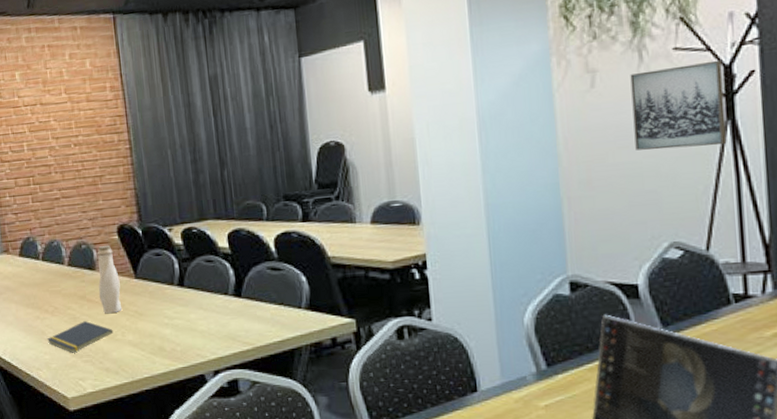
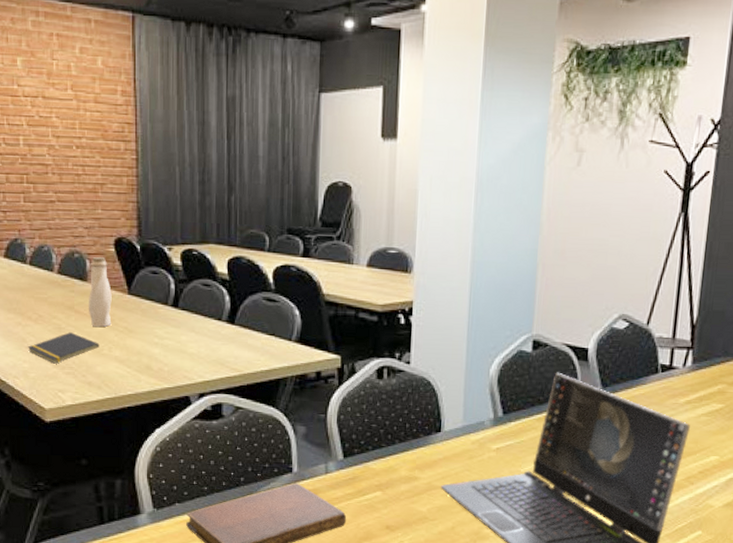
wall art: present [630,60,727,150] -> none [605,157,686,234]

